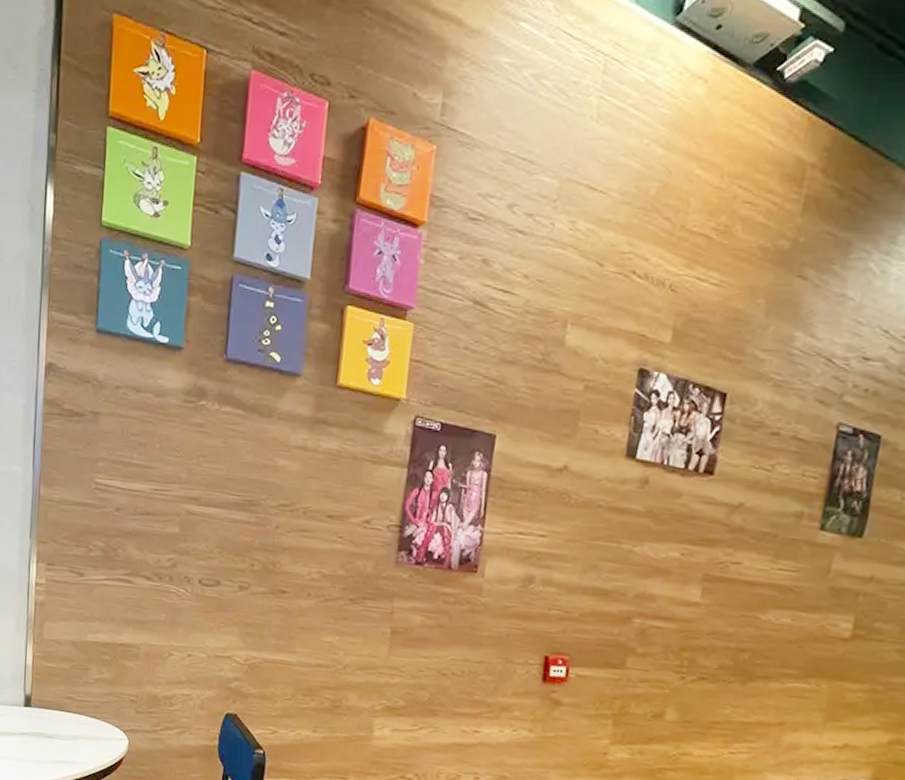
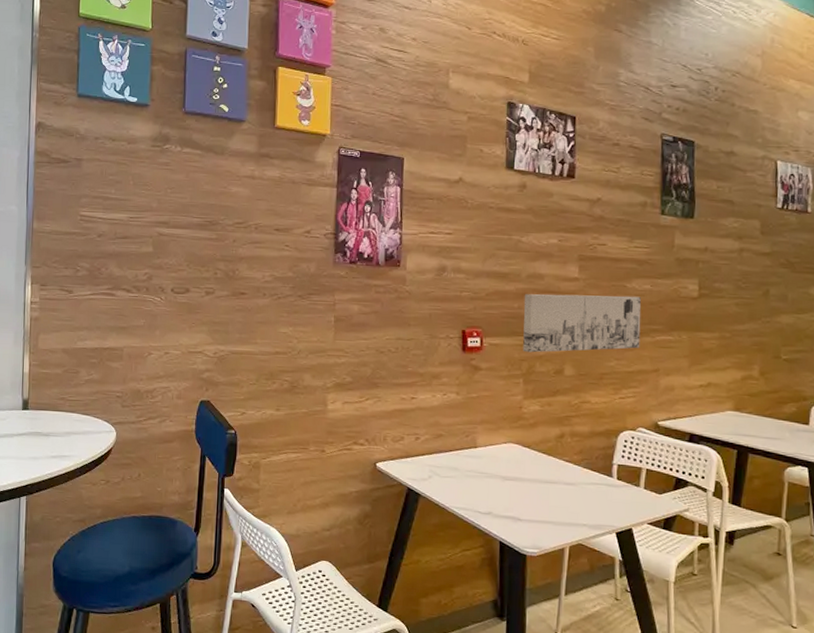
wall art: none [617,618,776,696] -> present [523,294,642,353]

